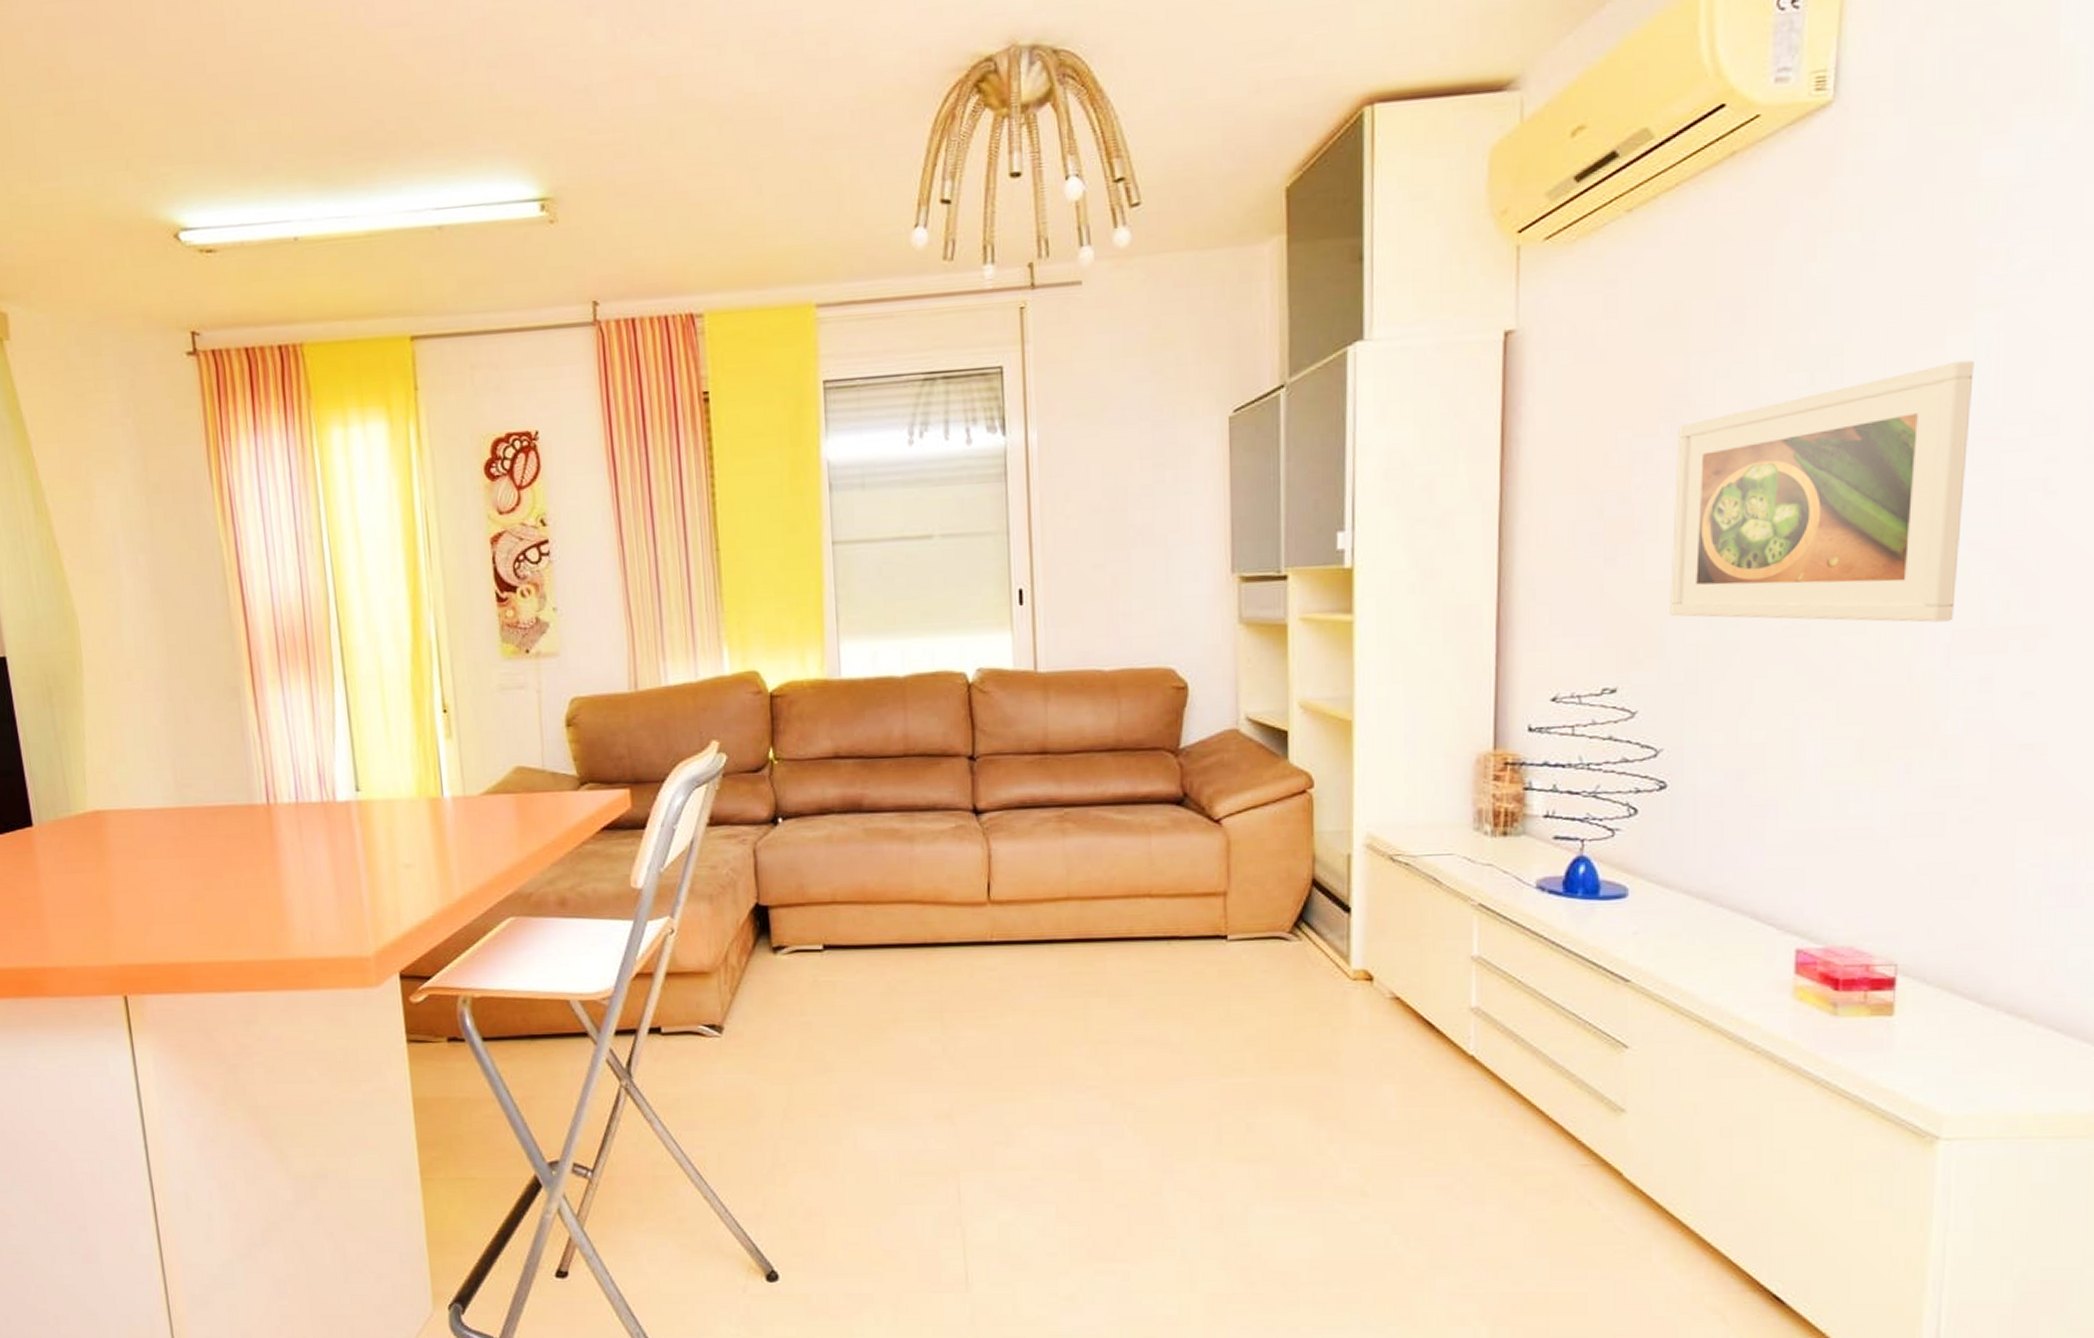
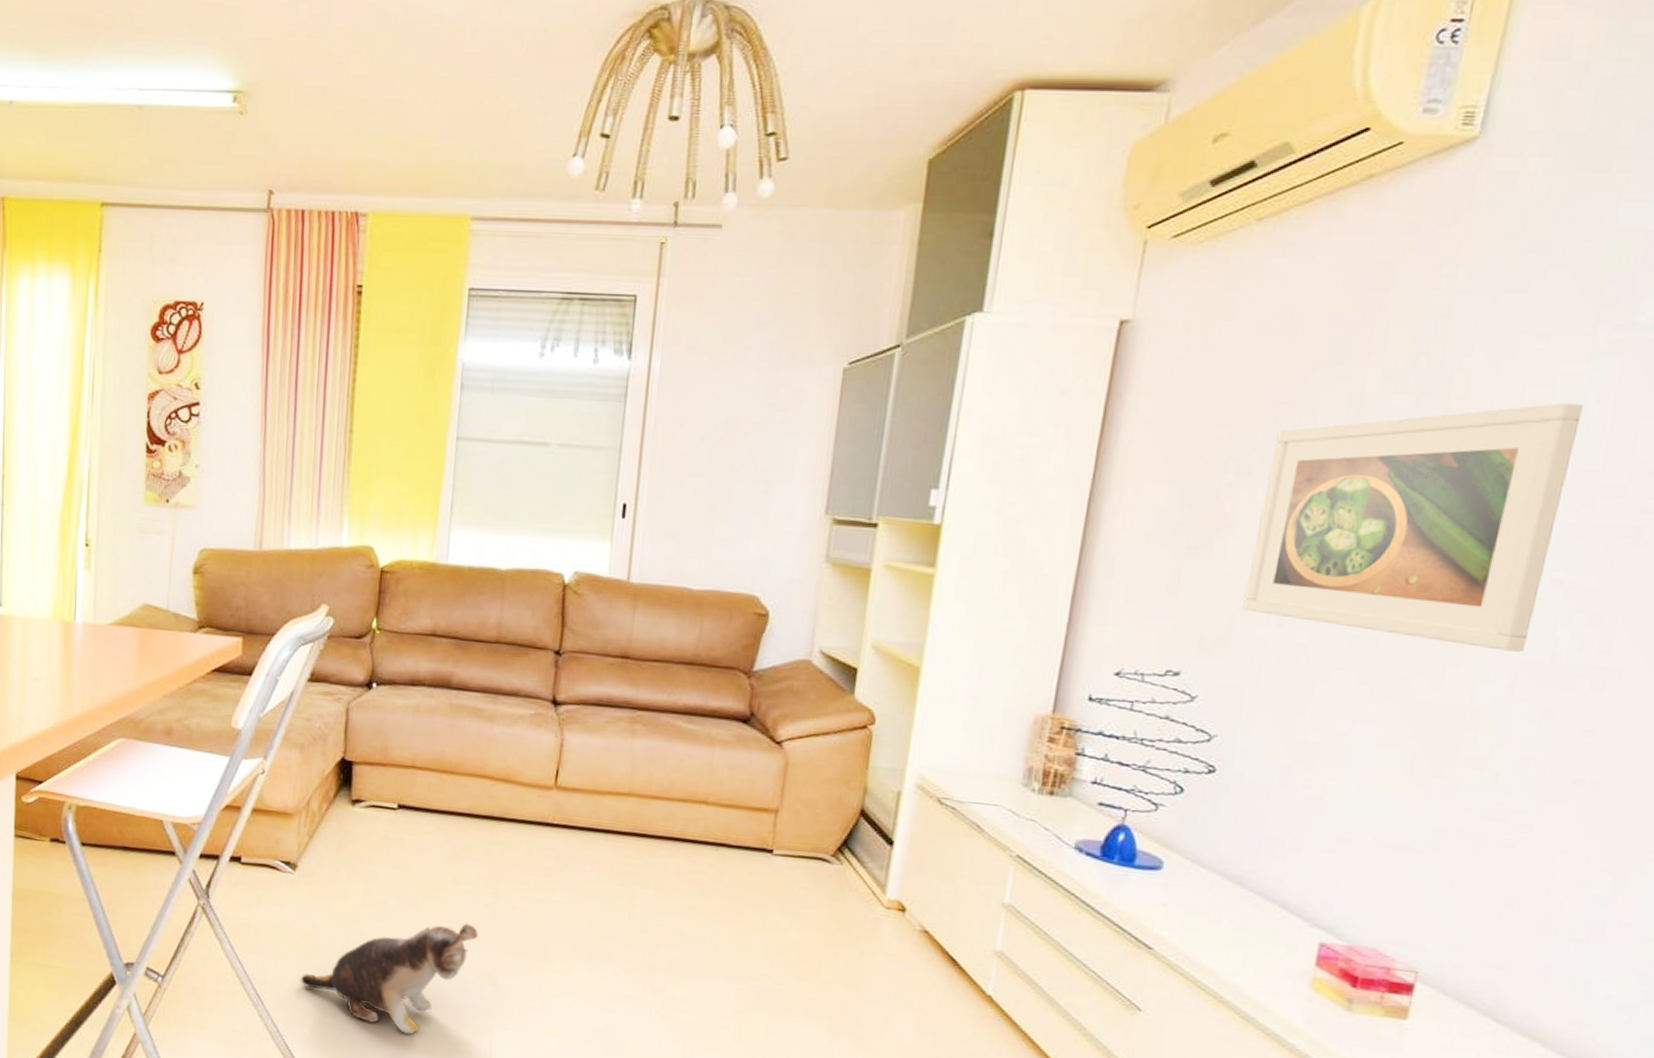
plush toy: none [744,1062,928,1192] -> present [301,923,478,1035]

